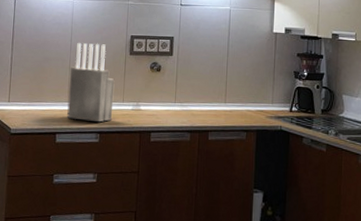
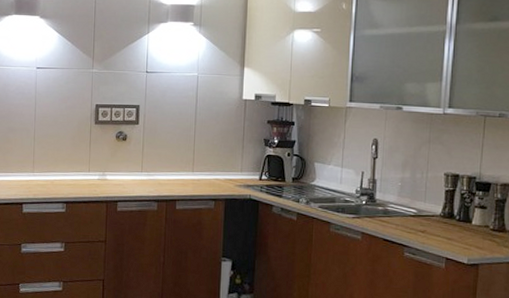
knife block: present [67,42,115,123] -> none [33,112,80,193]

